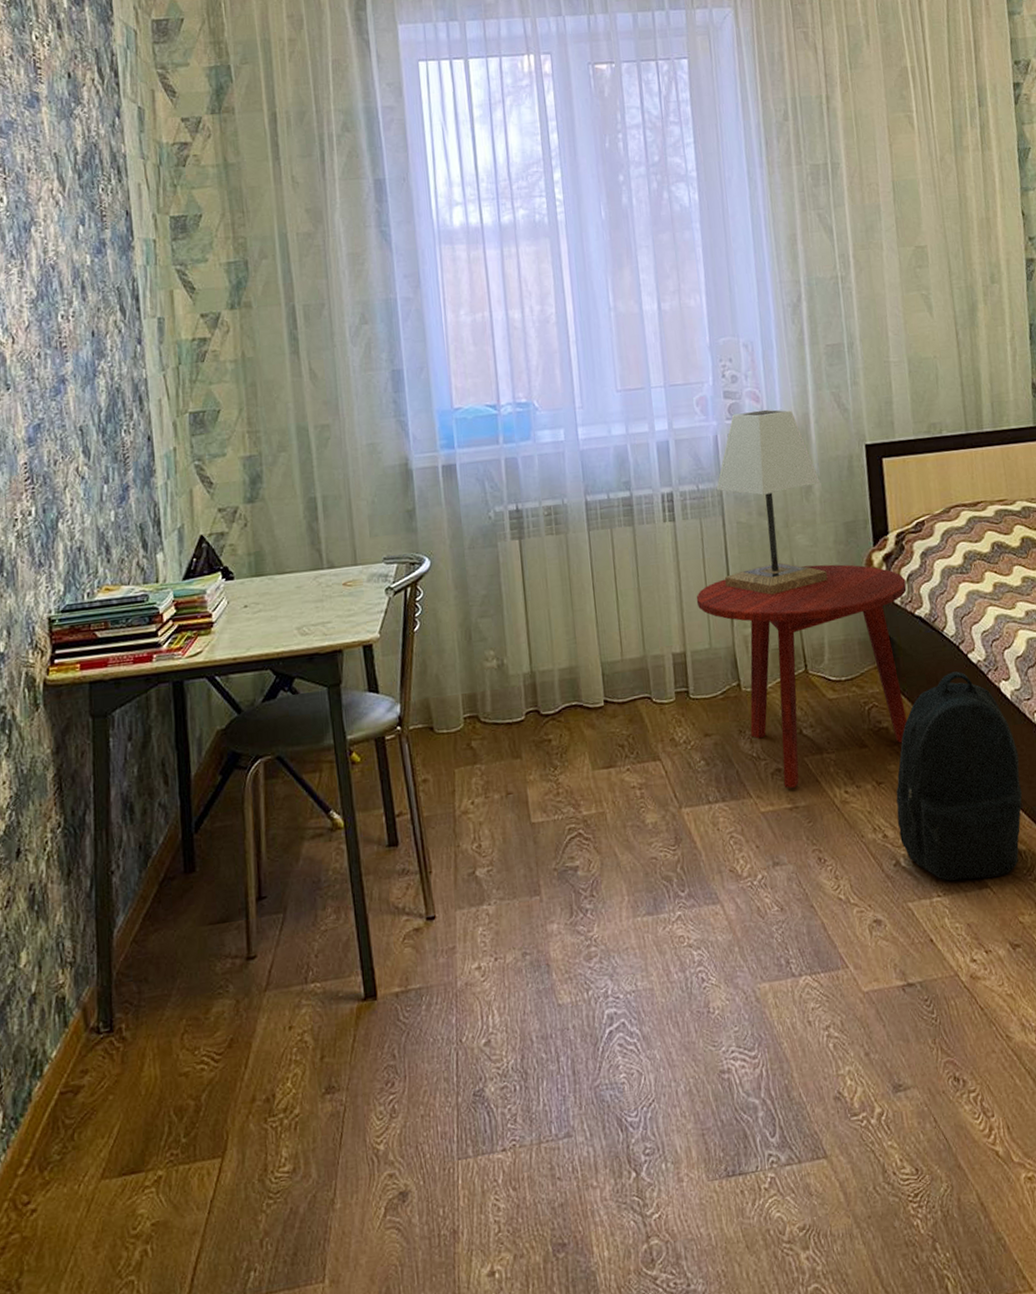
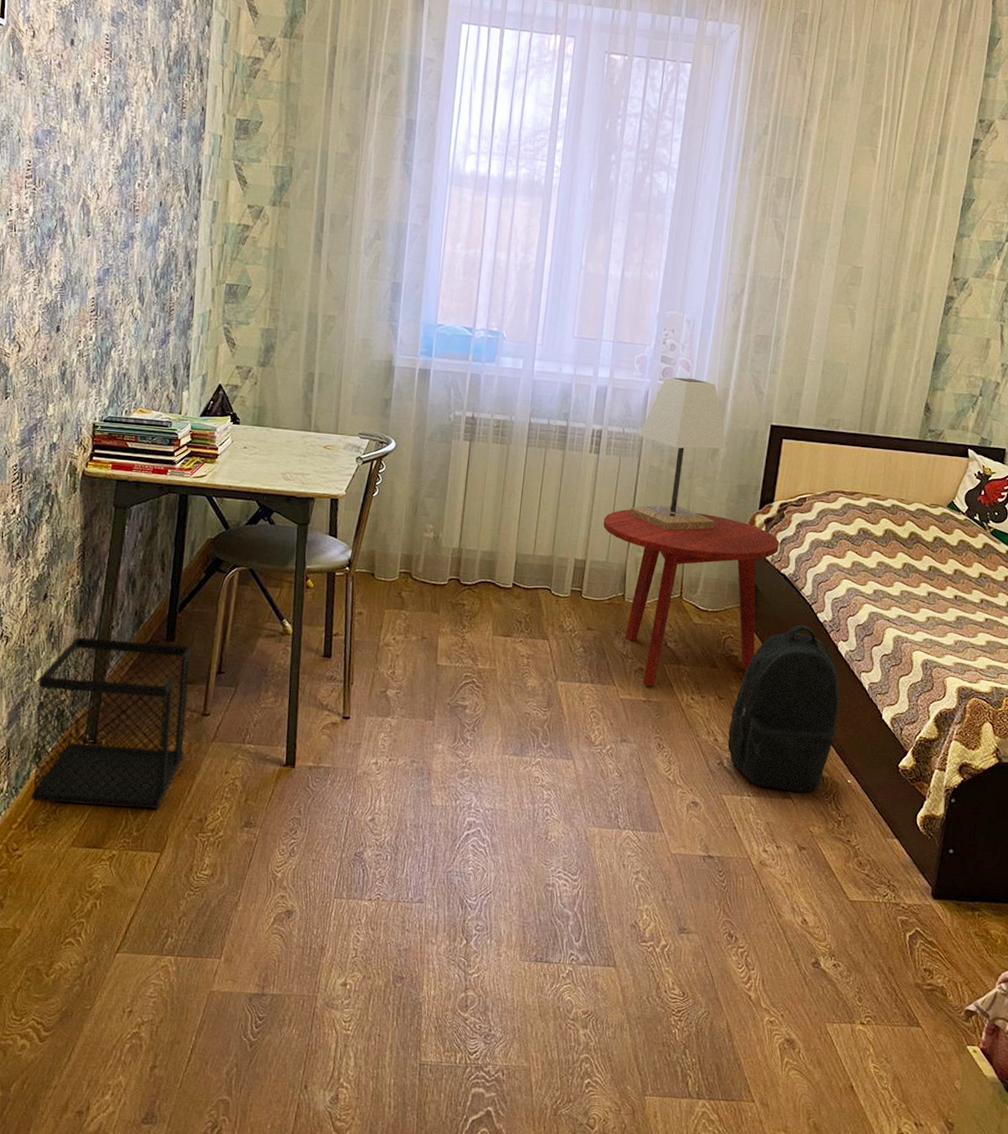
wastebasket: none [24,874,232,1130] -> present [31,637,191,809]

